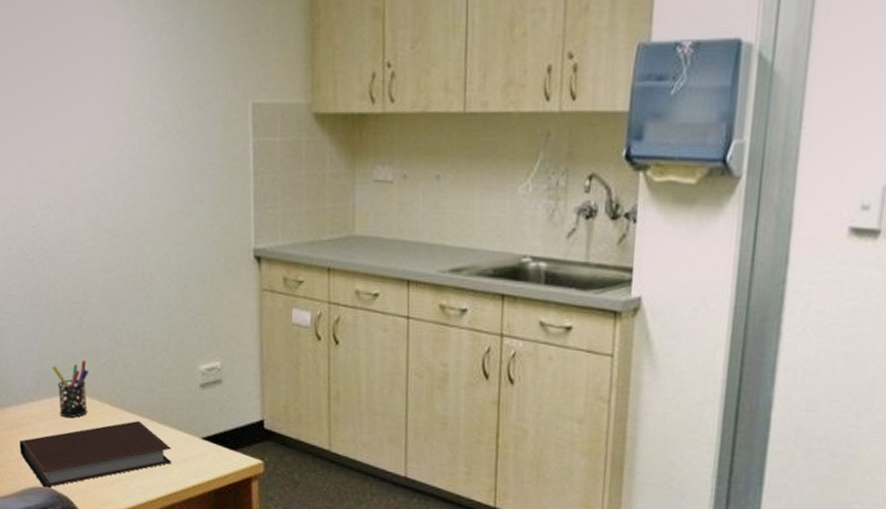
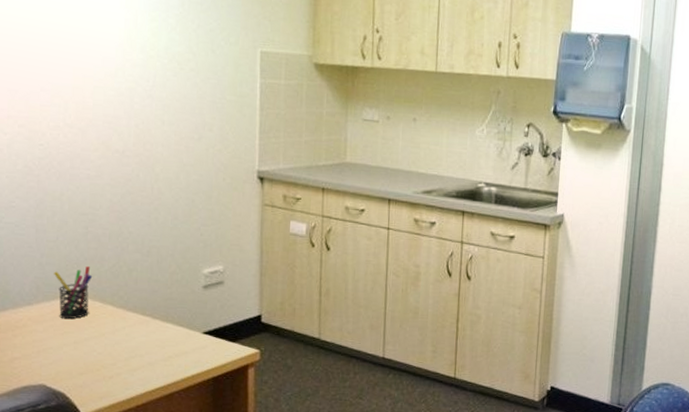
notebook: present [19,420,172,488] -> none [14,319,173,386]

